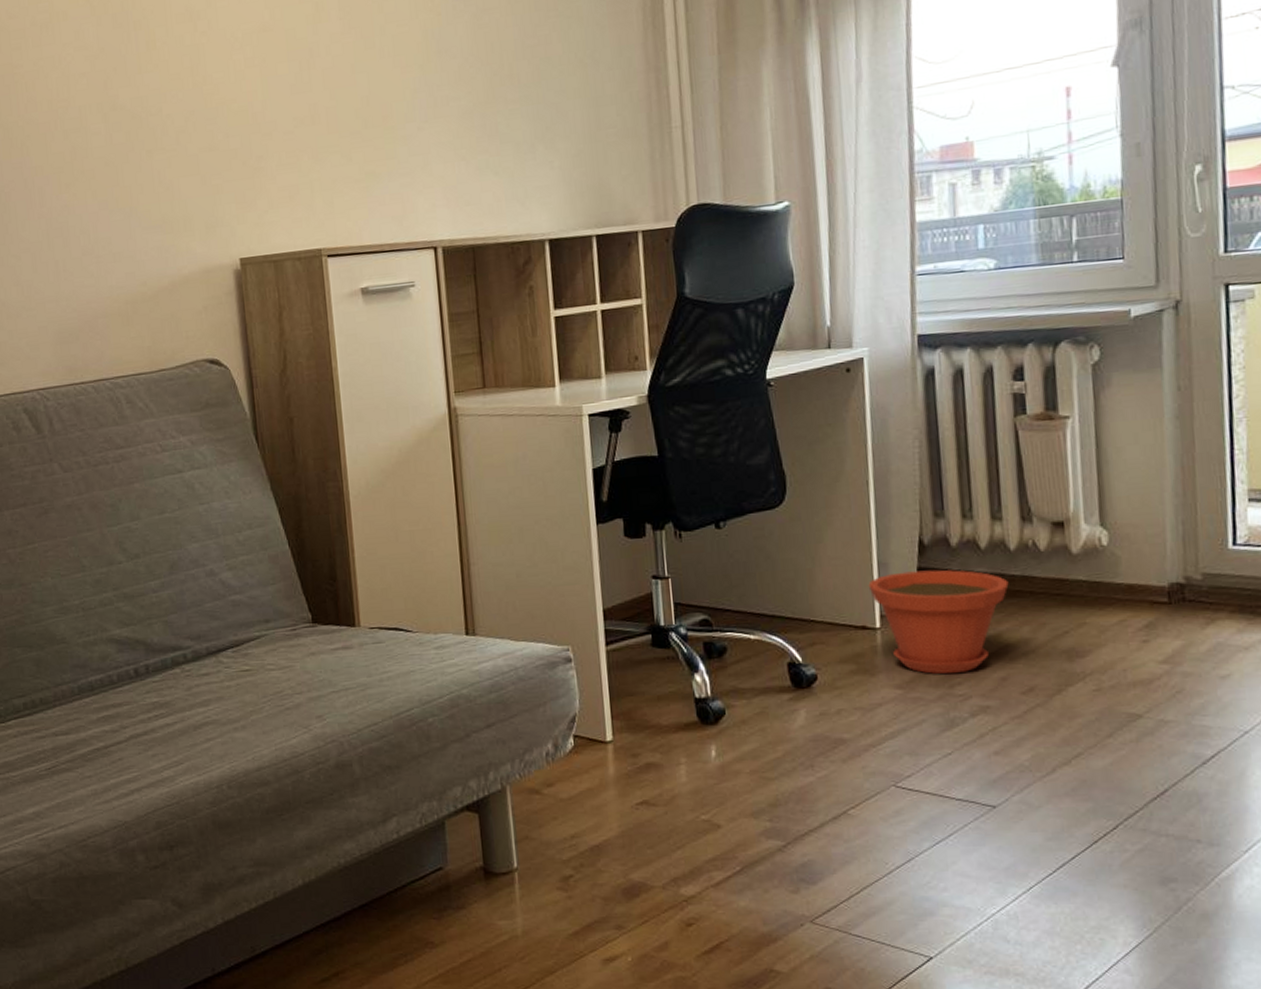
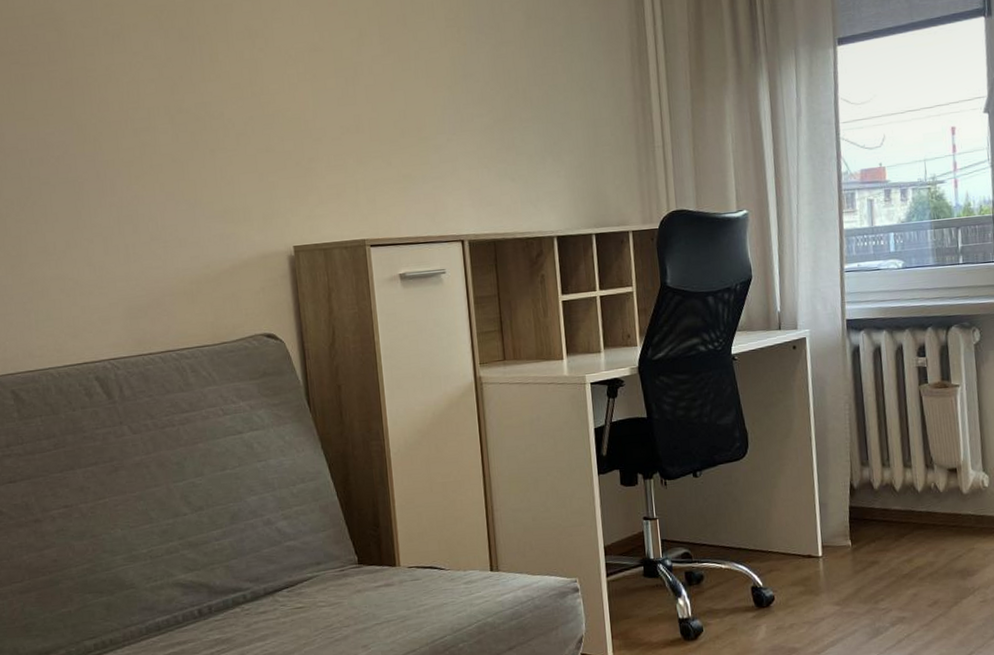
plant pot: present [868,569,1009,675] -> none [812,508,917,593]

